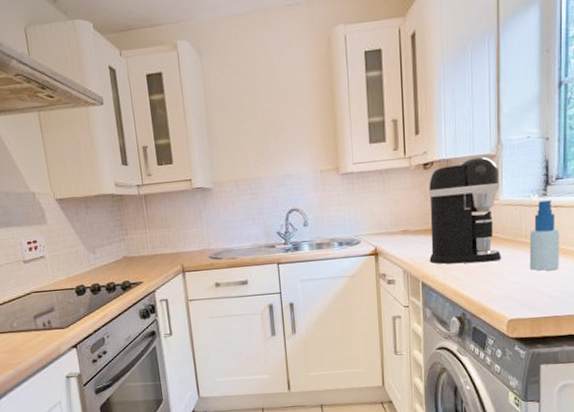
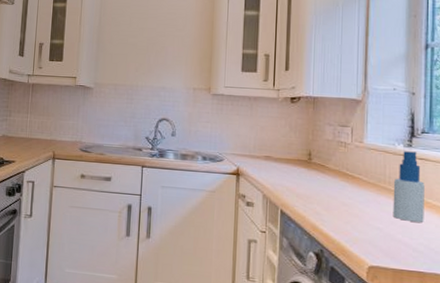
coffee maker: present [428,157,502,264] -> none [290,100,365,203]

